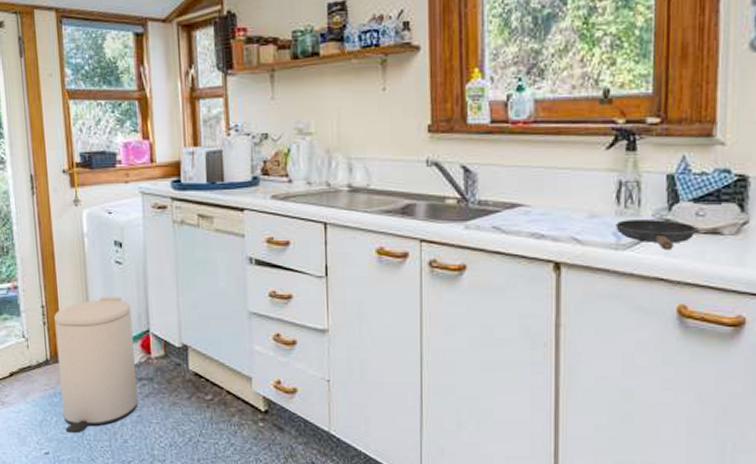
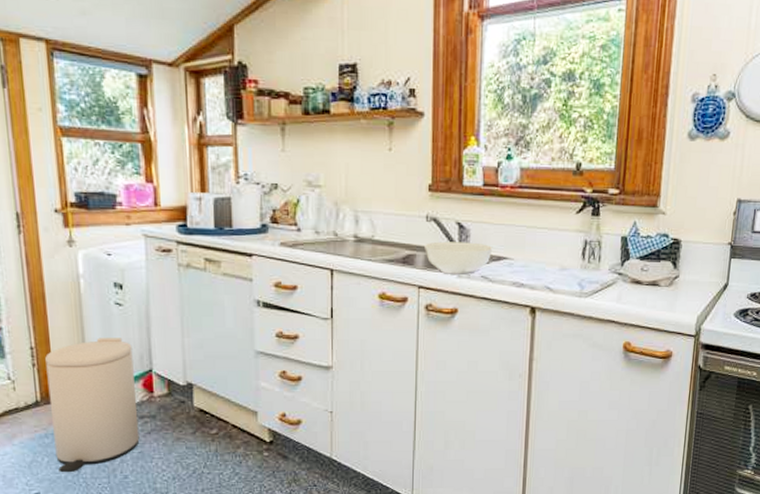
bowl: none [426,188,505,225] -> present [425,241,493,275]
frying pan: present [616,220,698,250] -> none [580,273,642,298]

